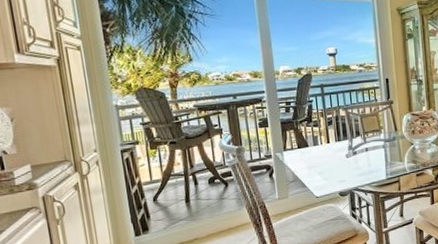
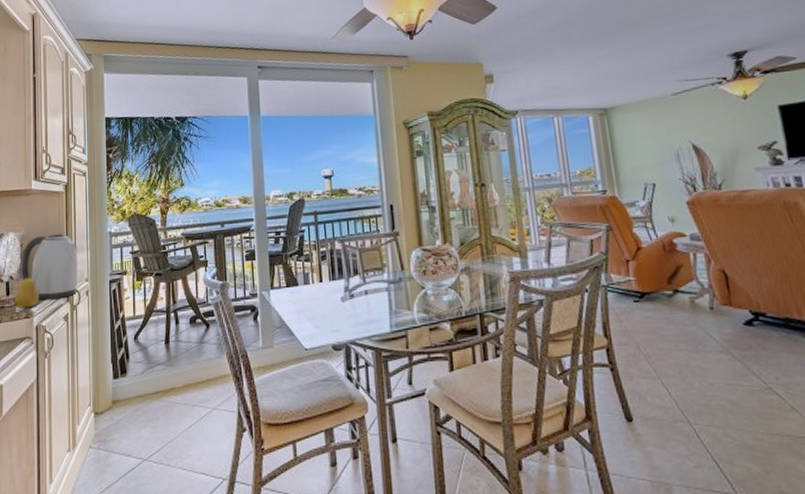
fruit: none [11,148,42,181] -> present [14,274,40,308]
kettle: none [14,108,85,173] -> present [22,234,78,300]

